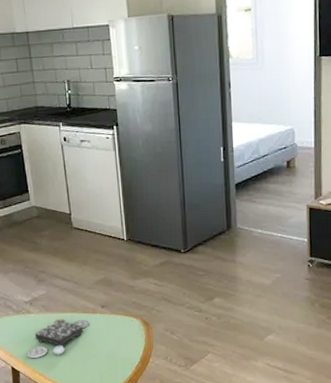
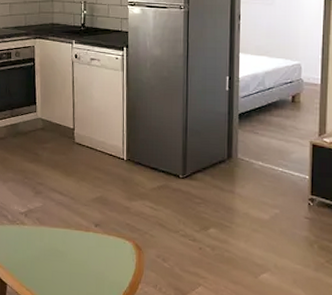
board game: present [26,318,90,358] -> none [15,233,82,272]

